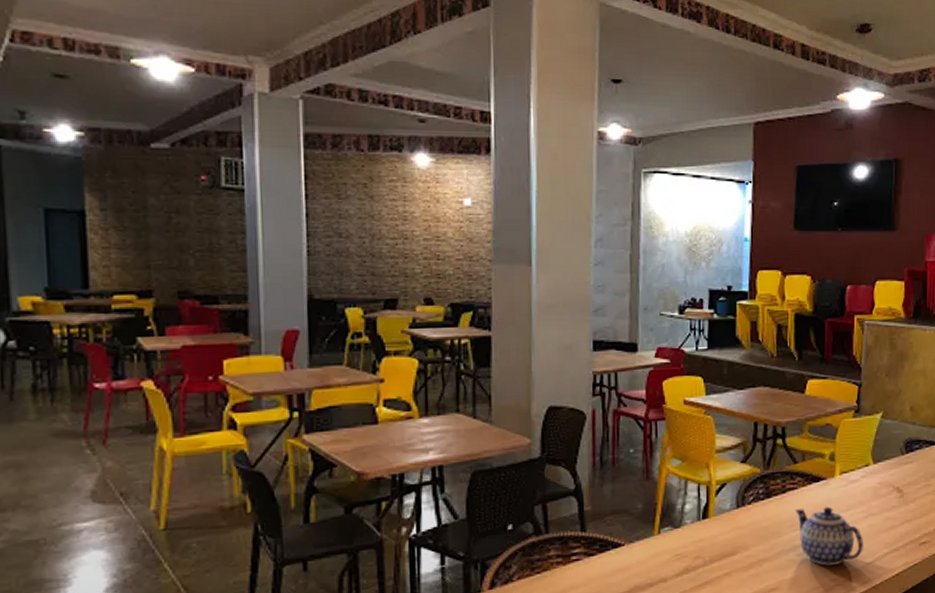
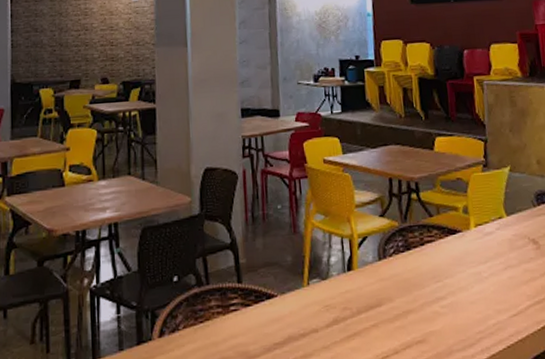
teapot: present [795,506,863,566] -> none [435,258,506,318]

